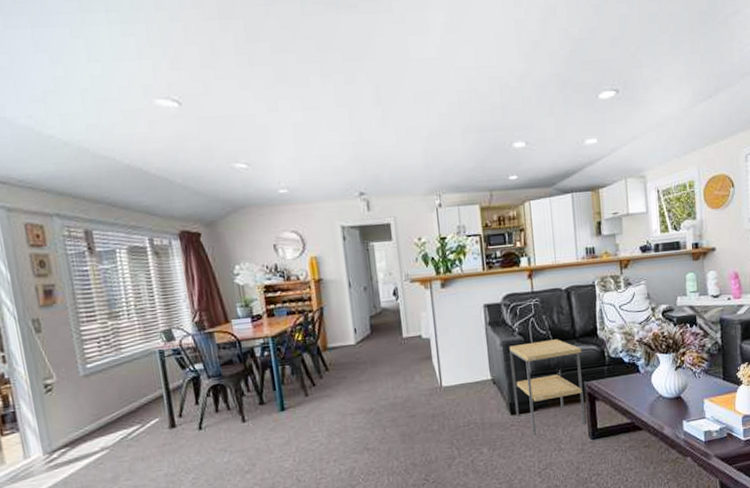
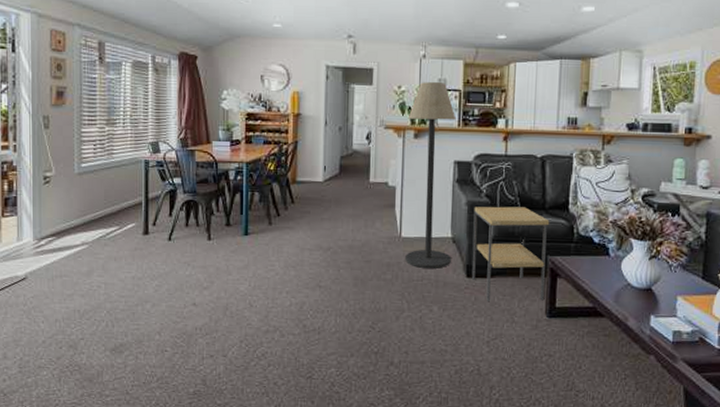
floor lamp: none [432,229,494,414] -> present [405,82,457,269]

